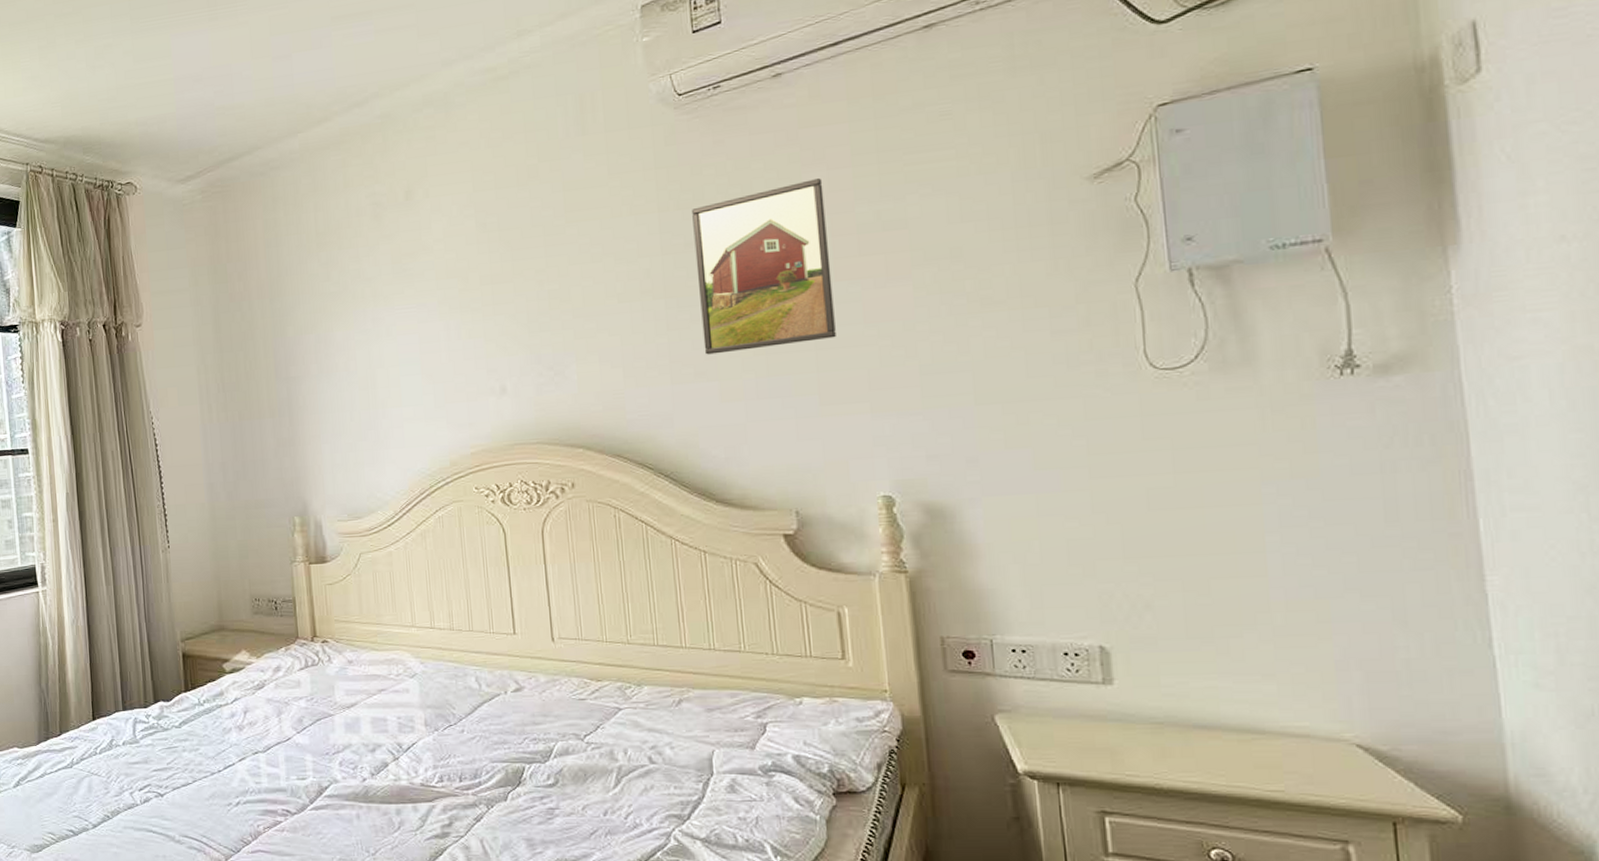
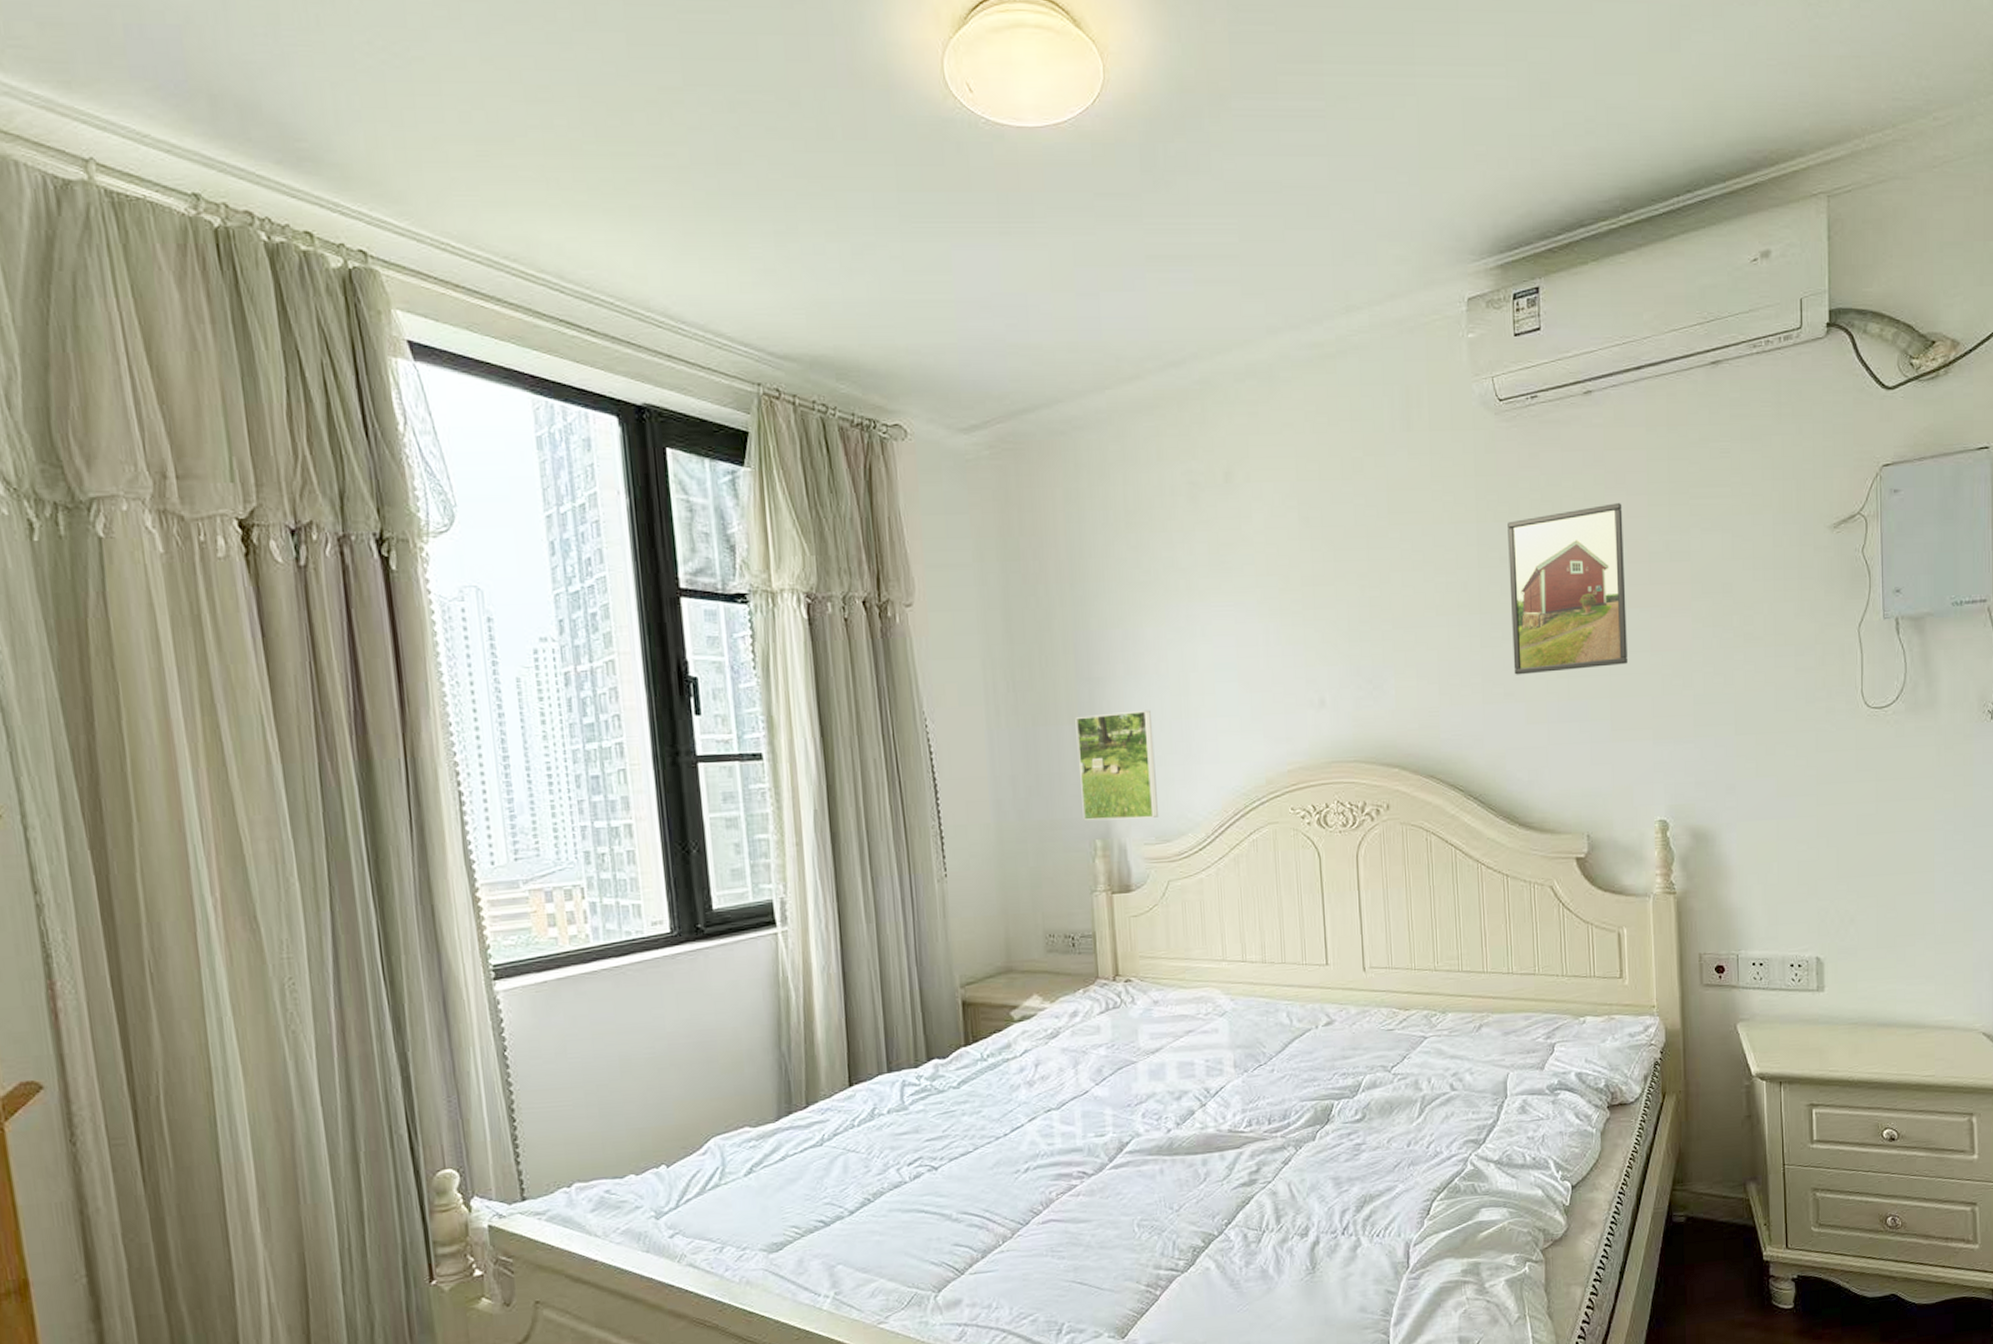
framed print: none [275,402,350,501] -> present [1075,709,1158,821]

